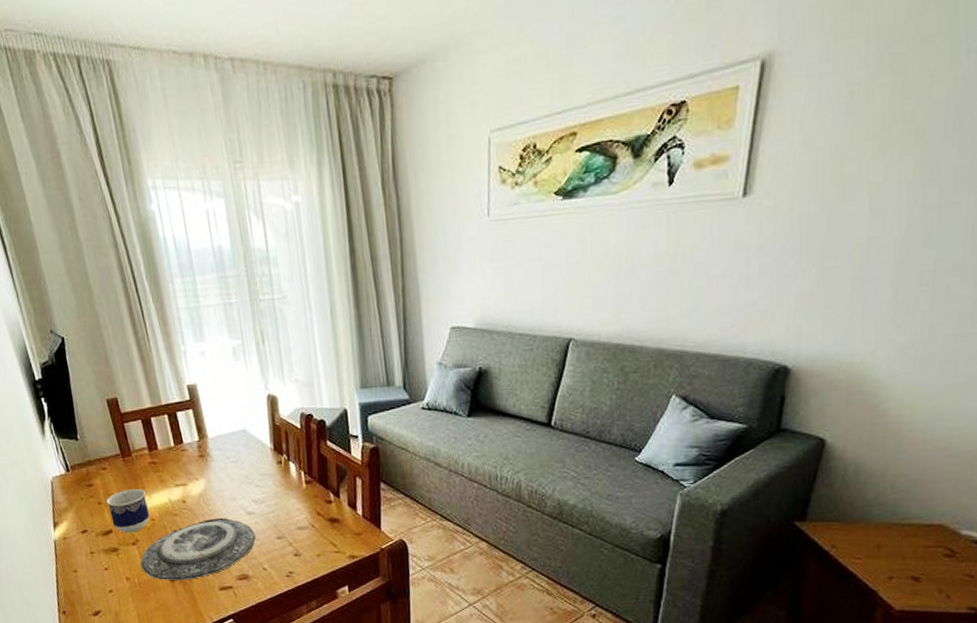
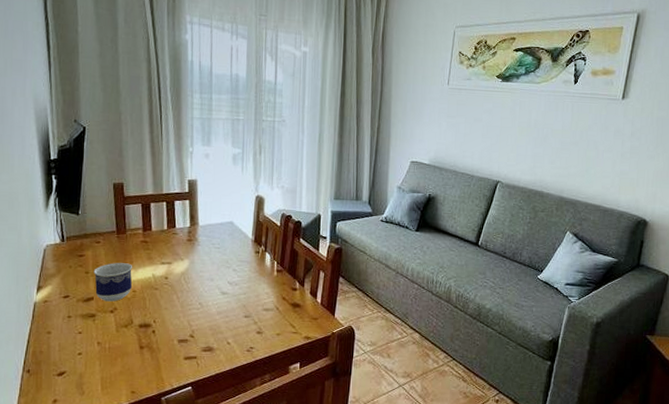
plate: present [140,517,256,581] -> none [114,294,225,349]

